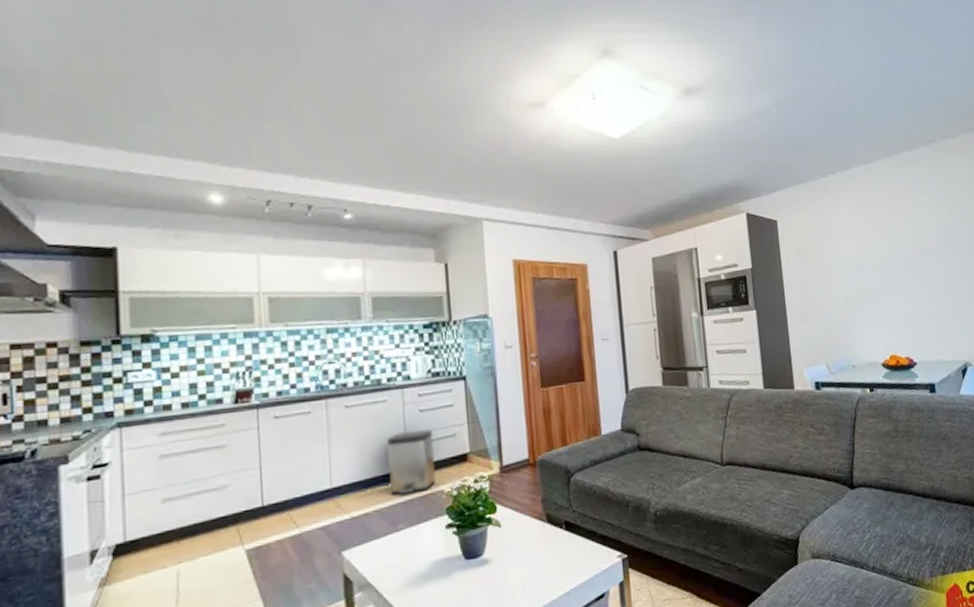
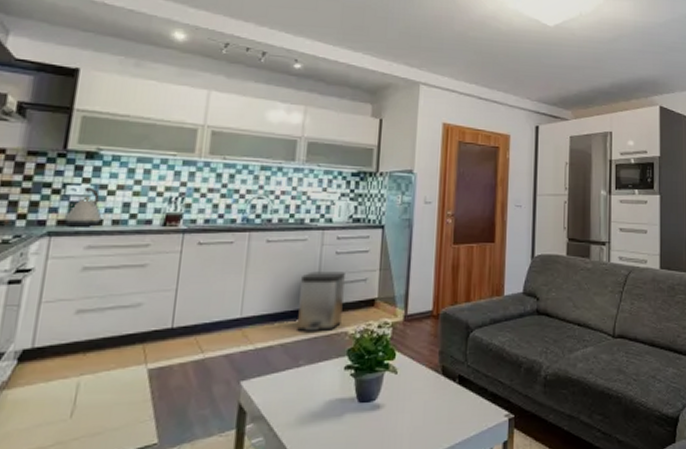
kettle: none [132,372,170,416] -> present [65,187,102,227]

